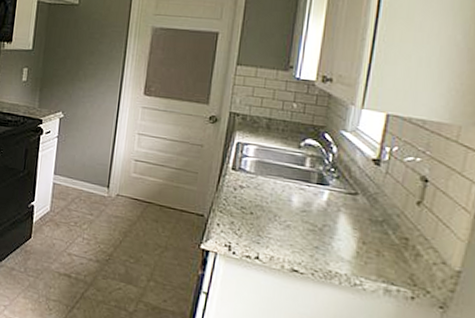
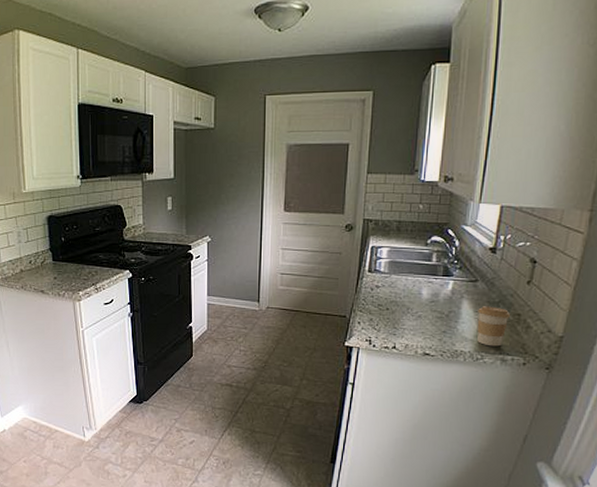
coffee cup: none [355,223,396,273] -> present [477,306,510,347]

